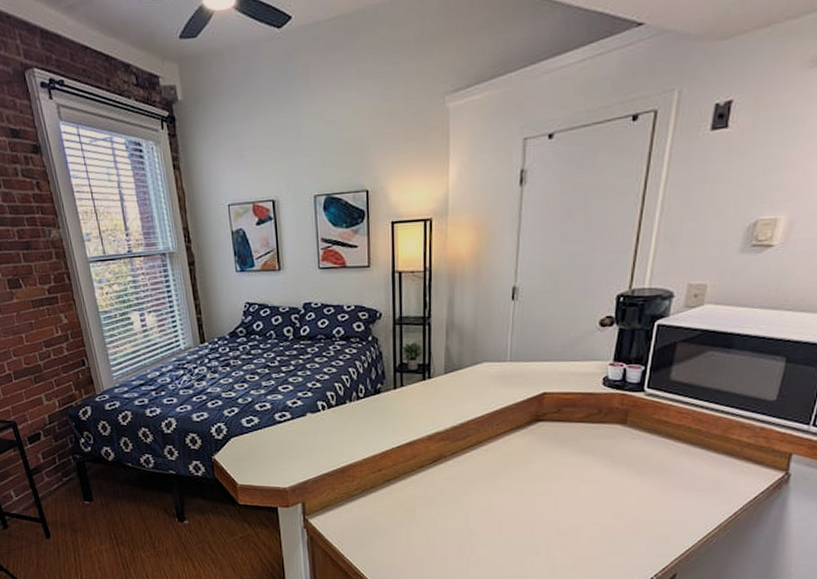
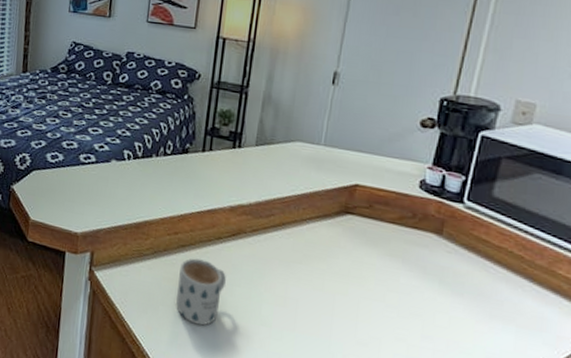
mug: none [389,489,433,547] -> present [176,258,226,326]

